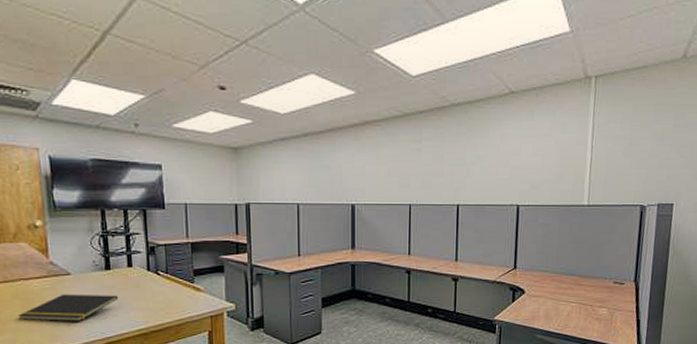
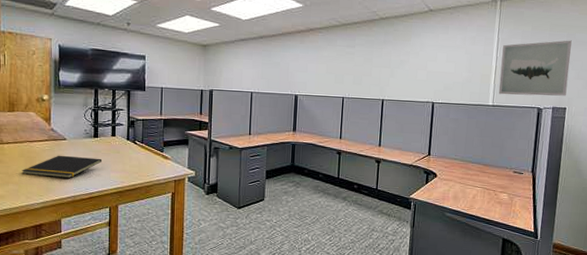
wall art: none [594,122,680,192] -> present [498,40,572,96]

